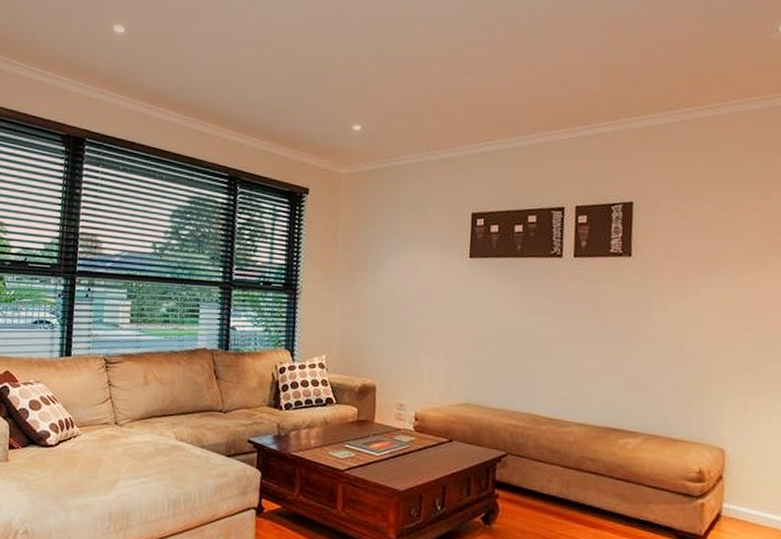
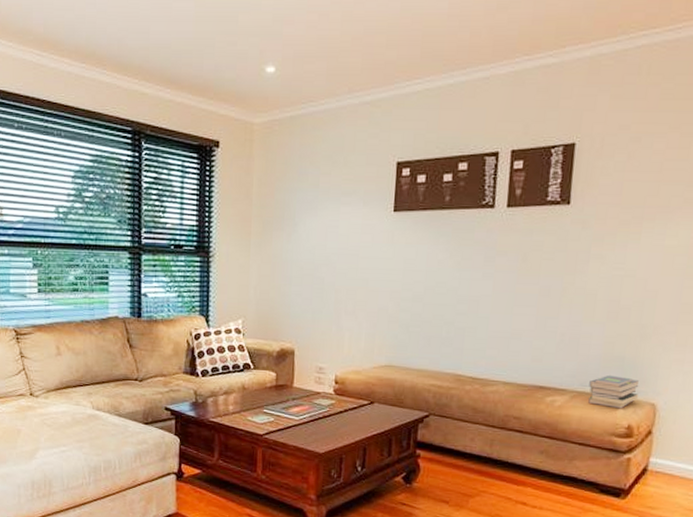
books: none [659,419,707,453] -> present [588,375,639,409]

